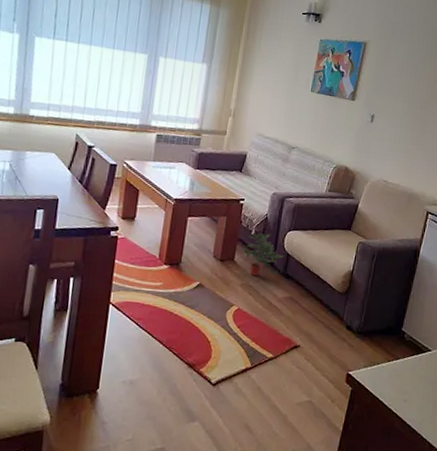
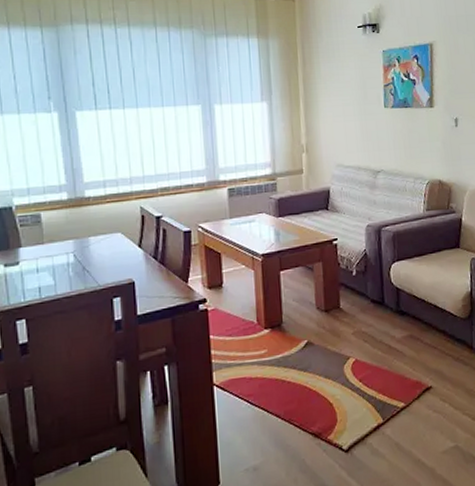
potted plant: present [242,232,286,276] -> none [346,270,395,321]

